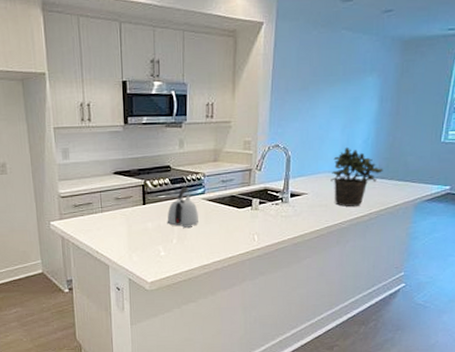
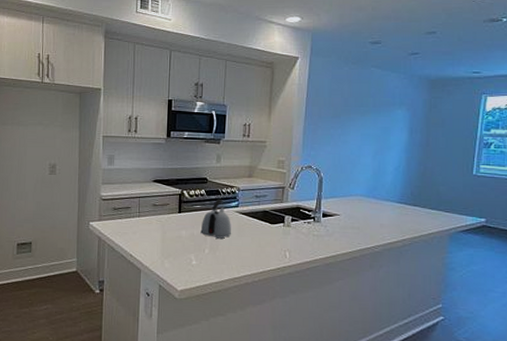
potted plant: present [330,147,384,207] -> none [362,172,416,232]

